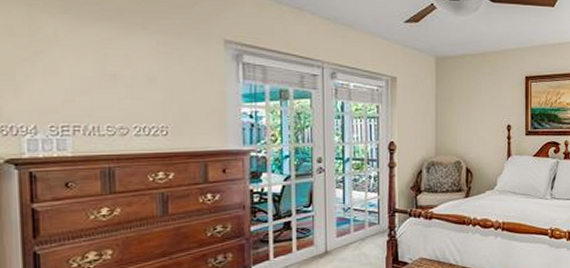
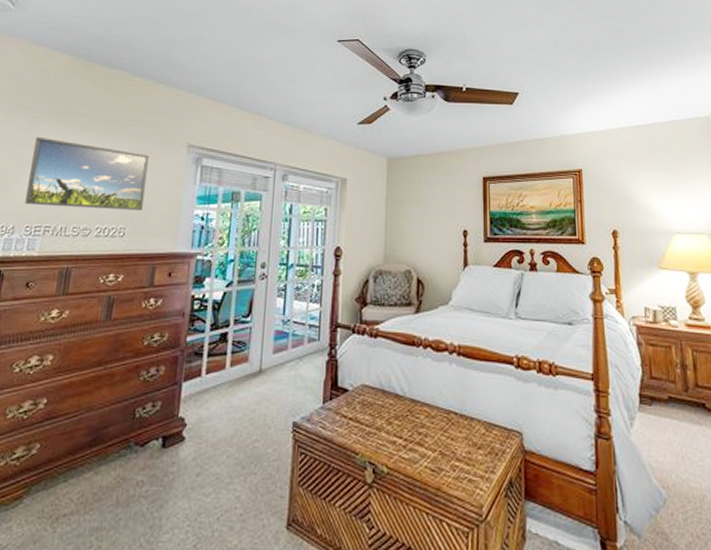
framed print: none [38,27,183,110] -> present [25,136,149,211]

